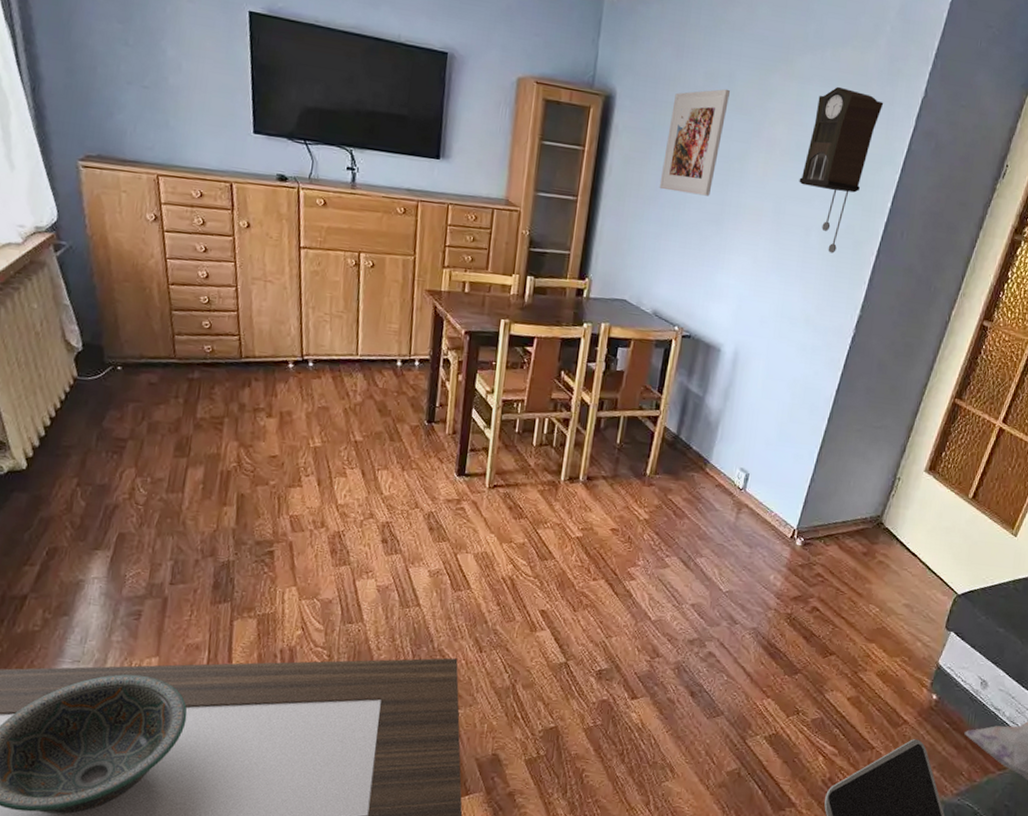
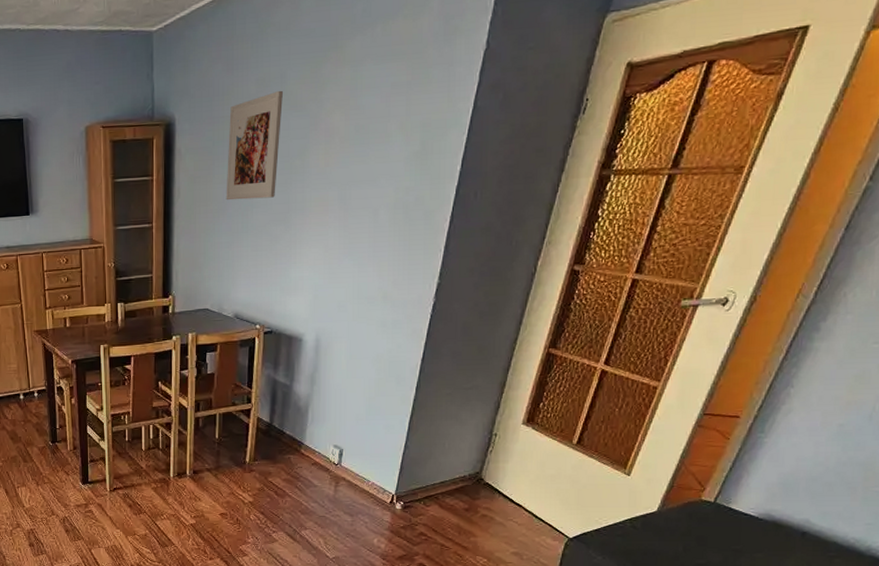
pendulum clock: present [799,86,884,254] -> none [362,60,443,228]

